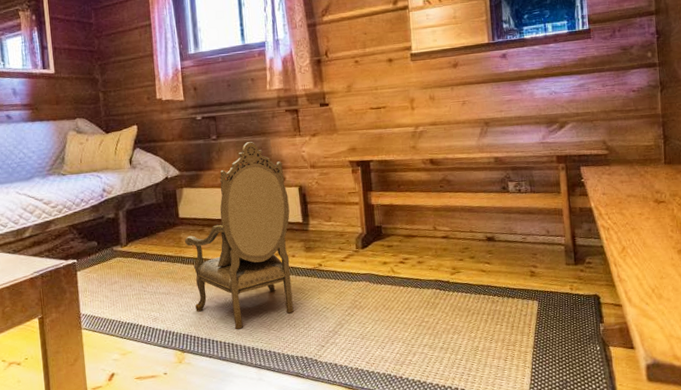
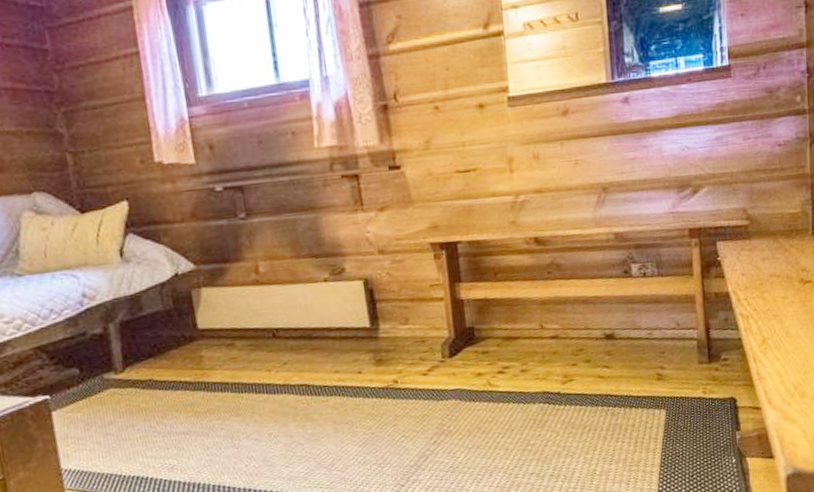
armchair: present [185,142,294,329] -> none [208,220,363,473]

